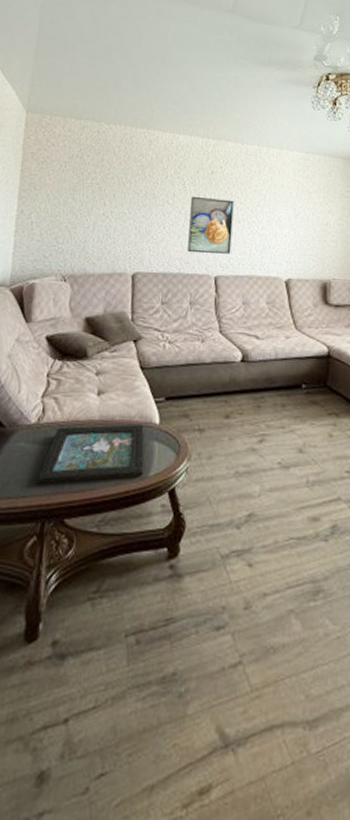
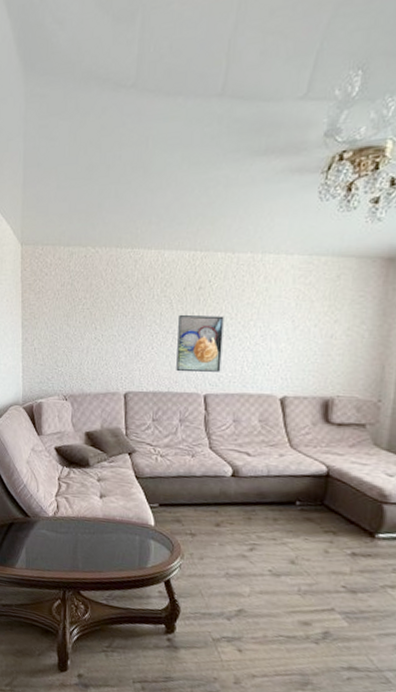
decorative tray: present [35,424,145,485] -> none [56,521,143,567]

